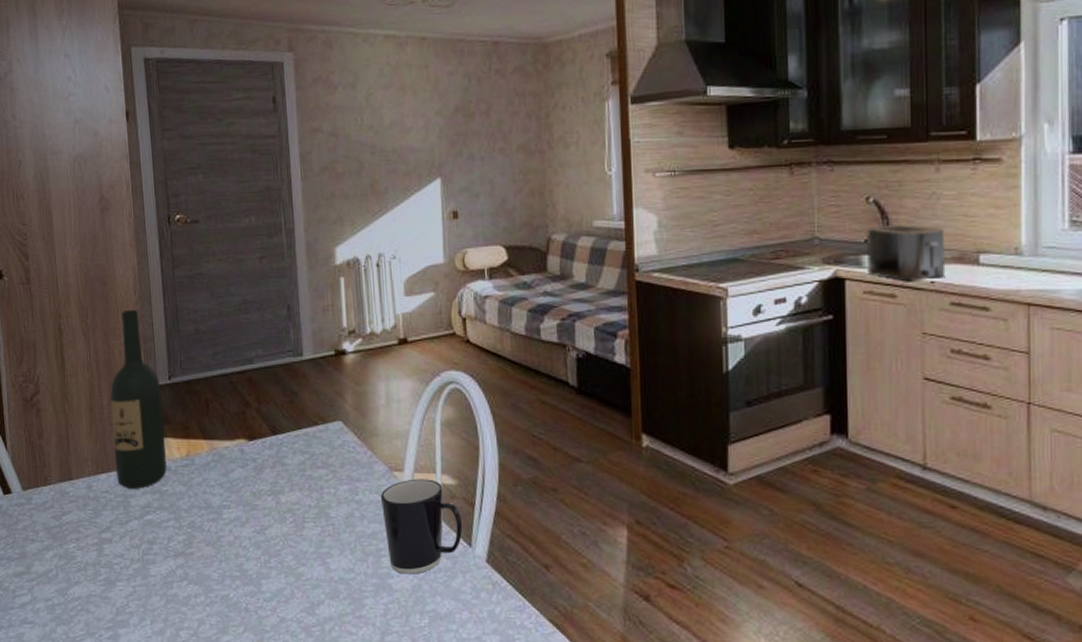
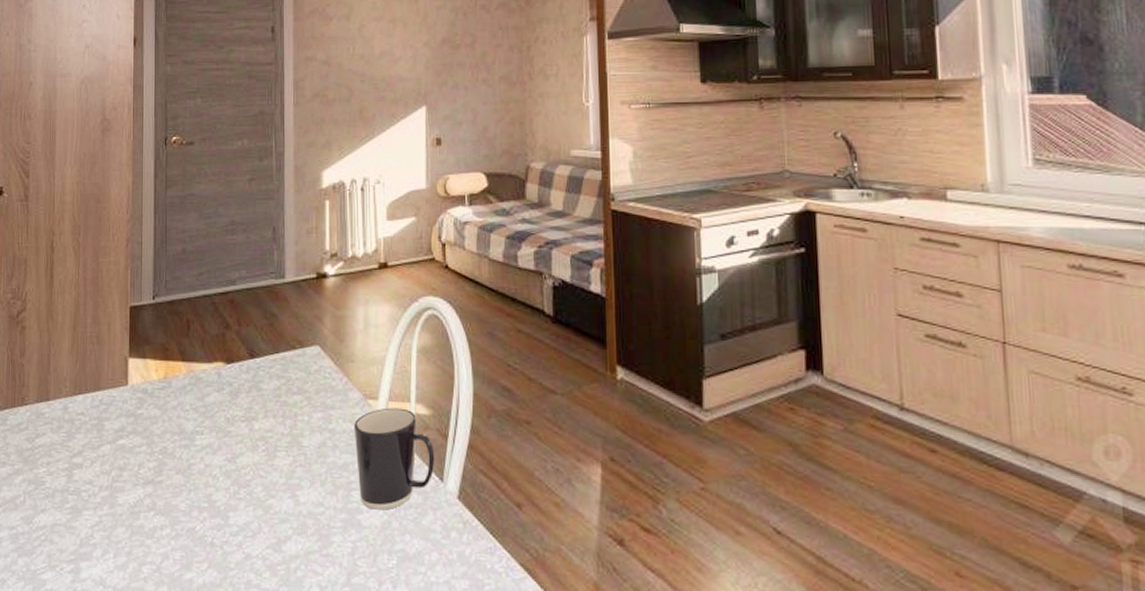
wine bottle: present [110,309,167,489] -> none [94,228,144,412]
toaster: present [867,224,946,282] -> none [836,159,914,217]

